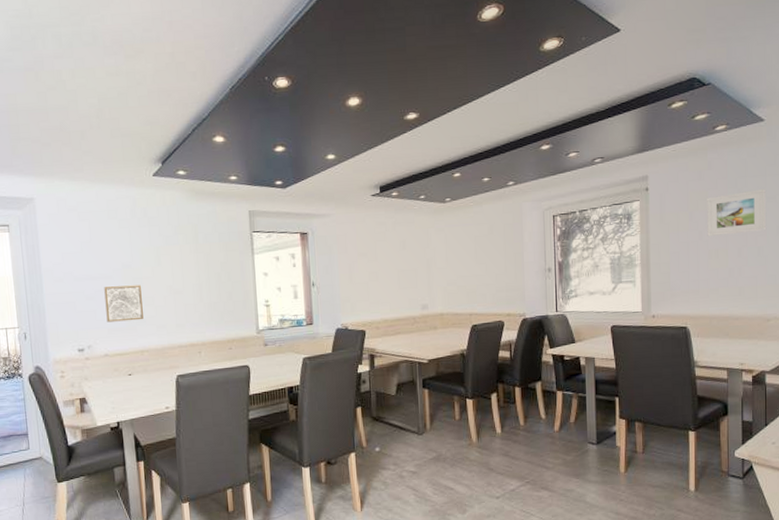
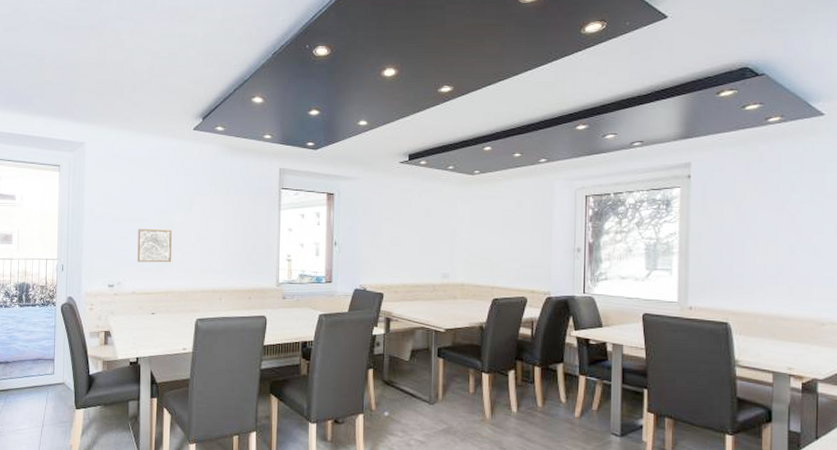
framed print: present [707,189,767,236] -> none [755,185,825,230]

